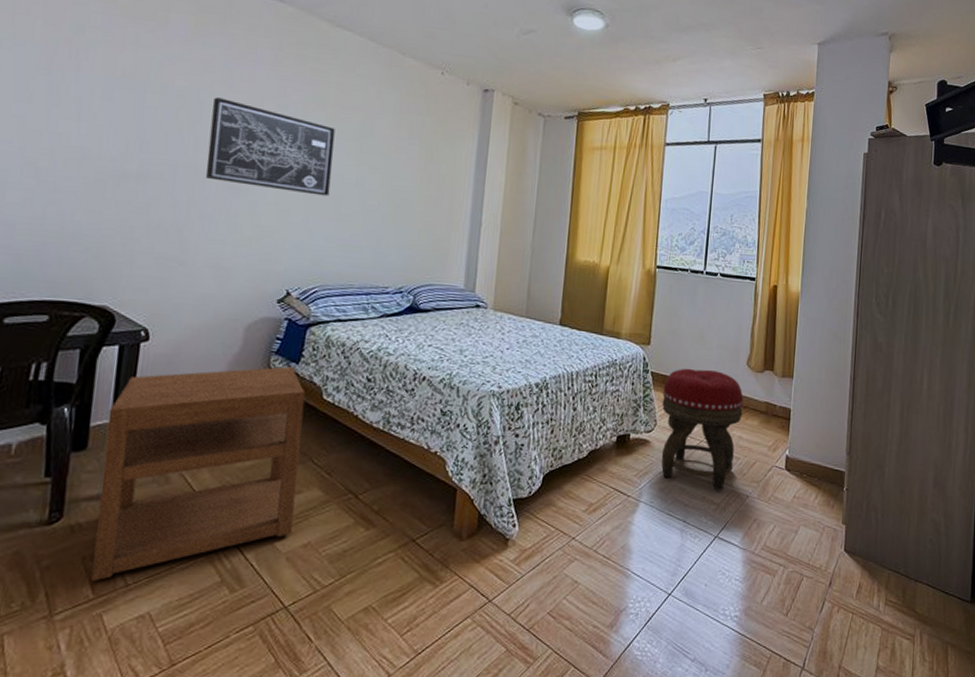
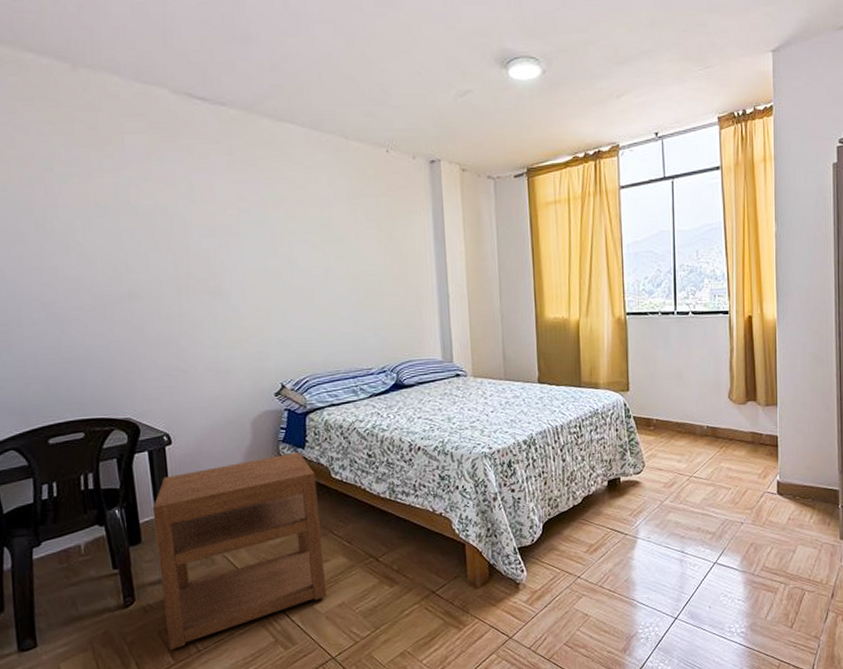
wall art: present [205,97,335,197] -> none [181,211,303,291]
footstool: present [661,368,743,491] -> none [647,408,730,521]

